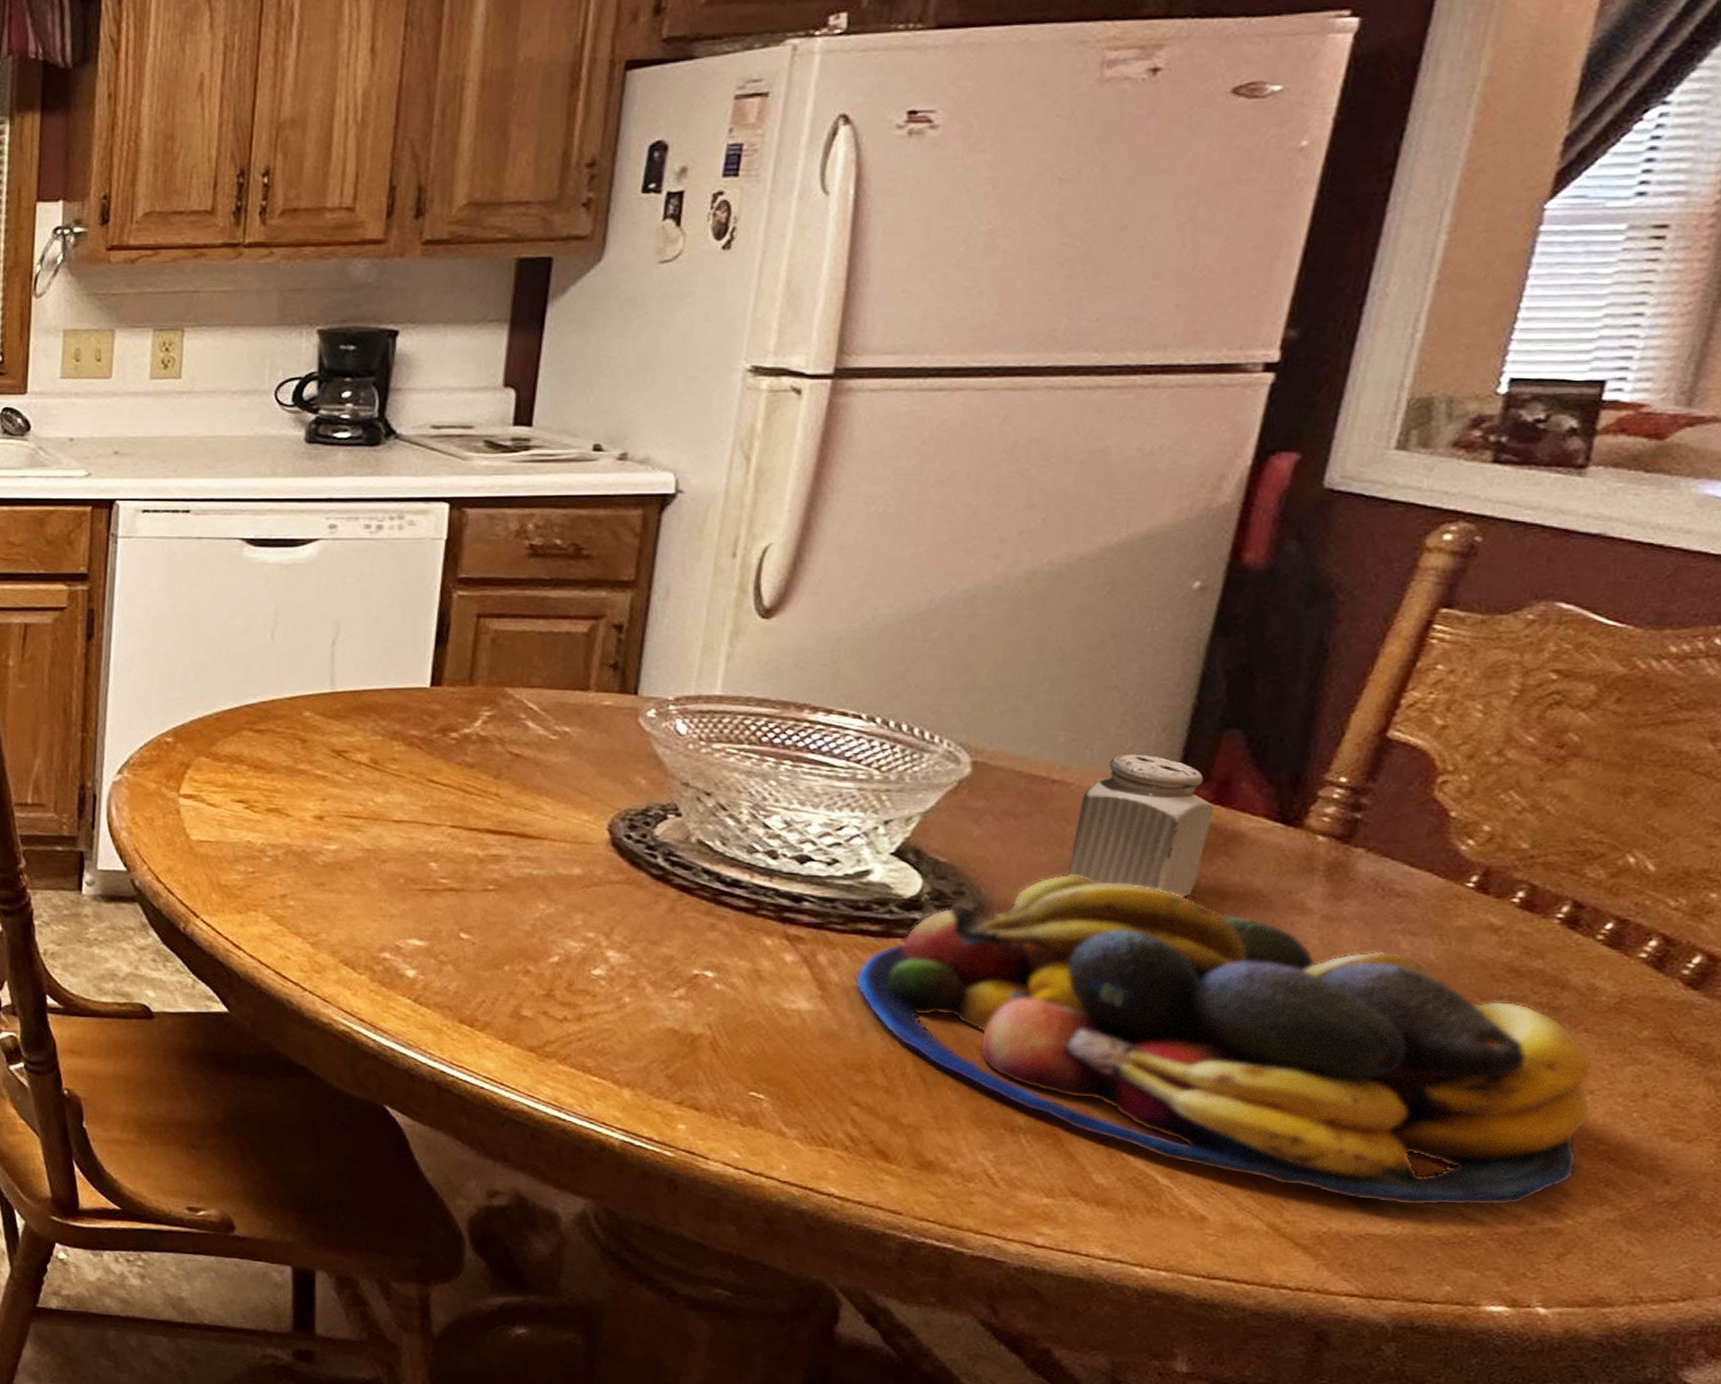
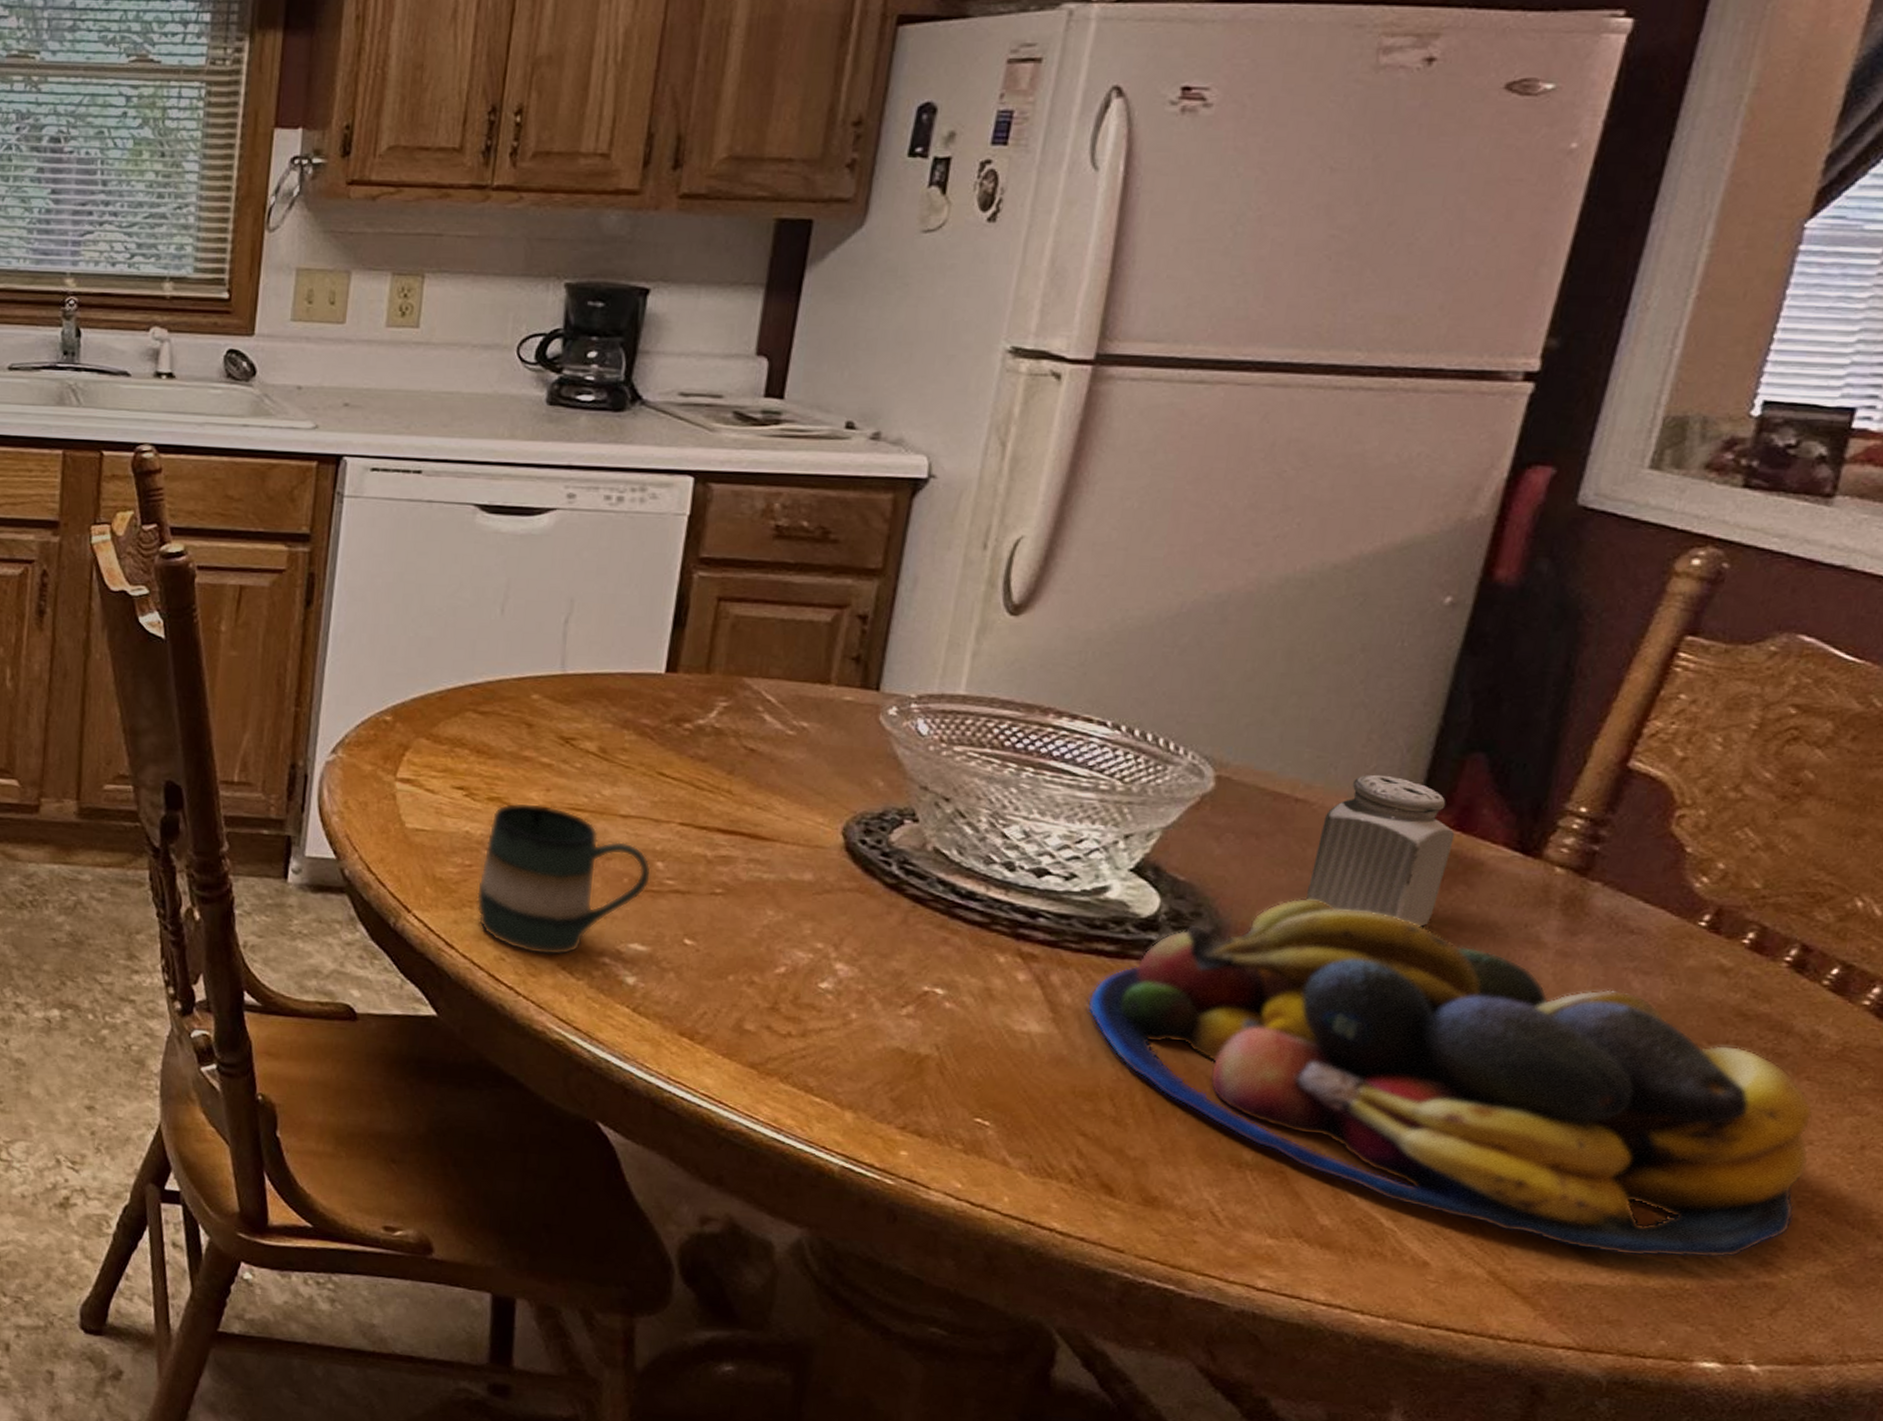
mug: none [260,812,426,953] -> present [476,802,652,956]

